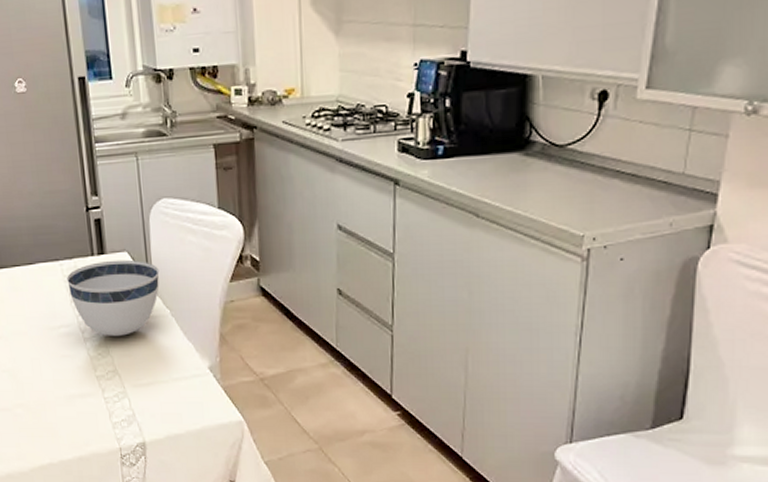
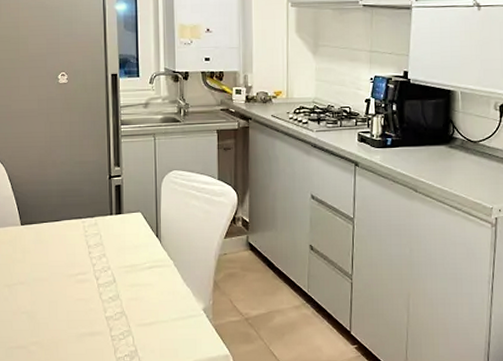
bowl: present [66,259,160,336] -> none [86,219,167,282]

